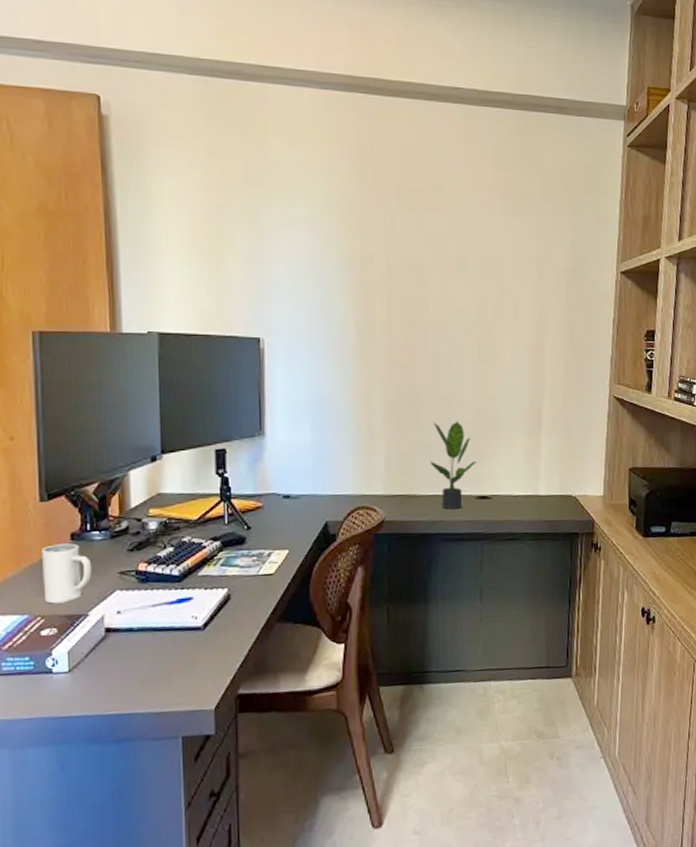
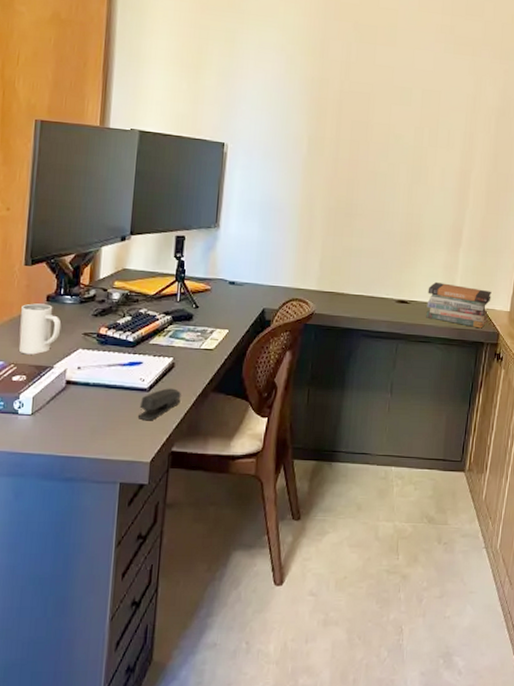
stapler: none [194,623,242,663] -> present [137,388,181,420]
potted plant: present [431,421,477,509] -> none [359,230,400,310]
book stack: none [510,471,582,518] -> present [426,281,492,329]

